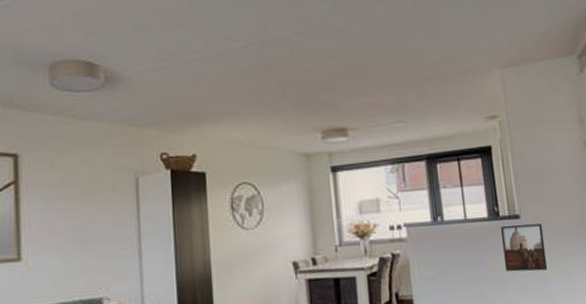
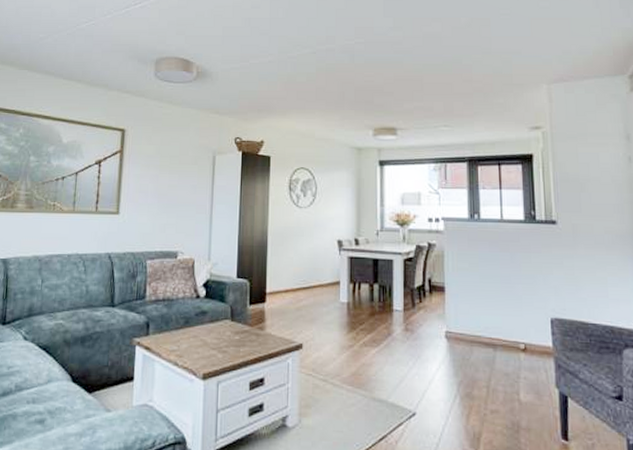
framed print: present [500,223,548,272] -> none [535,229,582,276]

